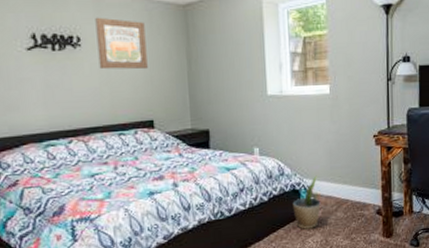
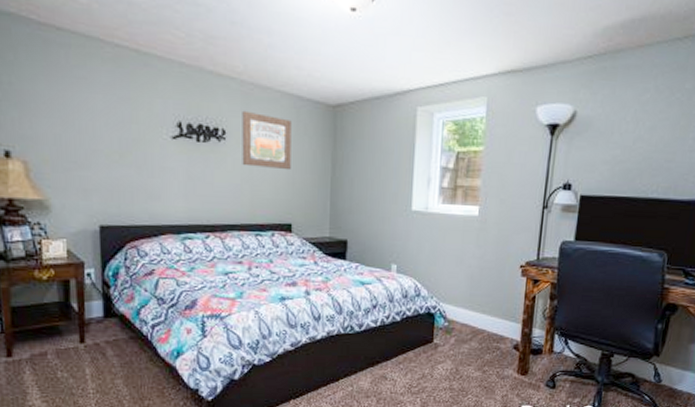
potted plant: present [292,175,321,230] -> none [425,301,455,355]

